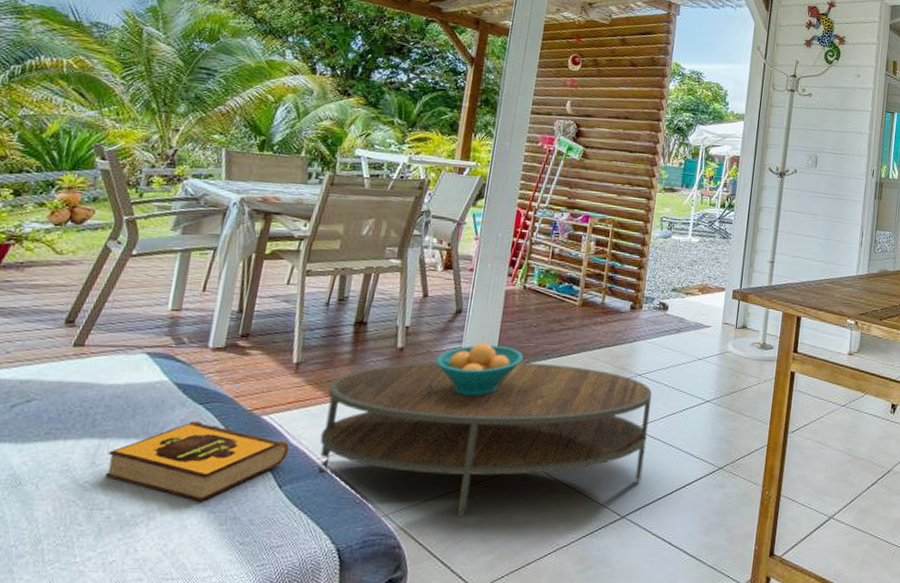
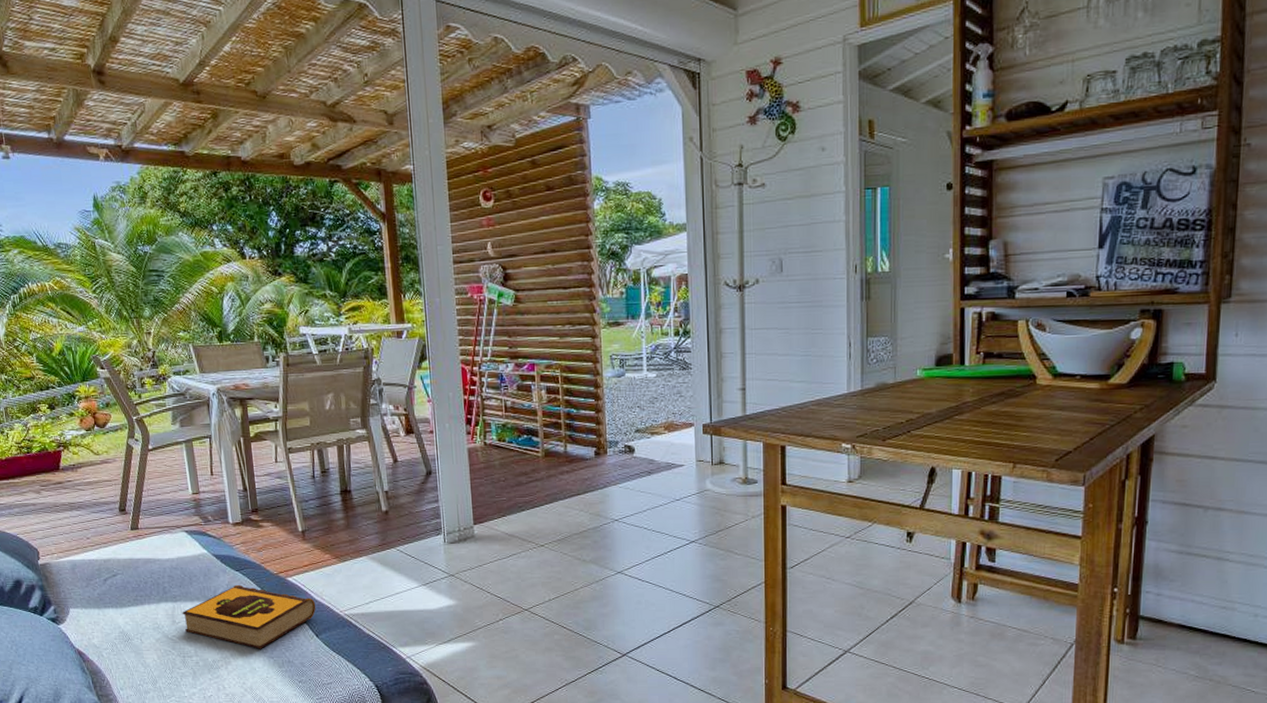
coffee table: present [317,361,653,518] -> none [334,515,636,659]
fruit bowl: present [435,342,523,397] -> none [419,500,498,551]

